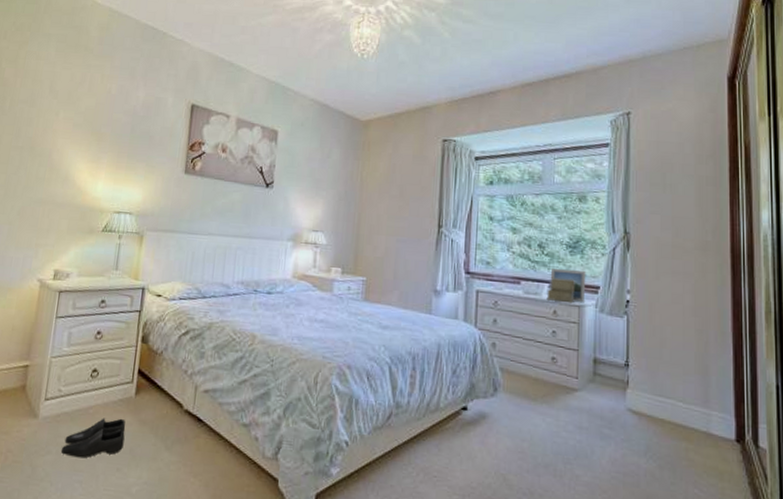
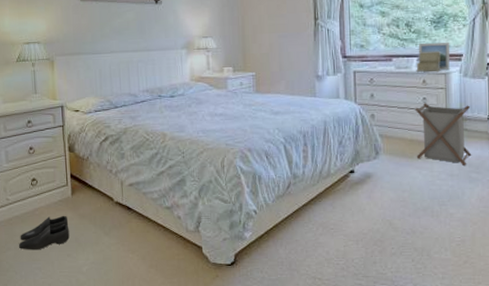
laundry basket: none [540,337,606,418] -> present [415,103,472,165]

